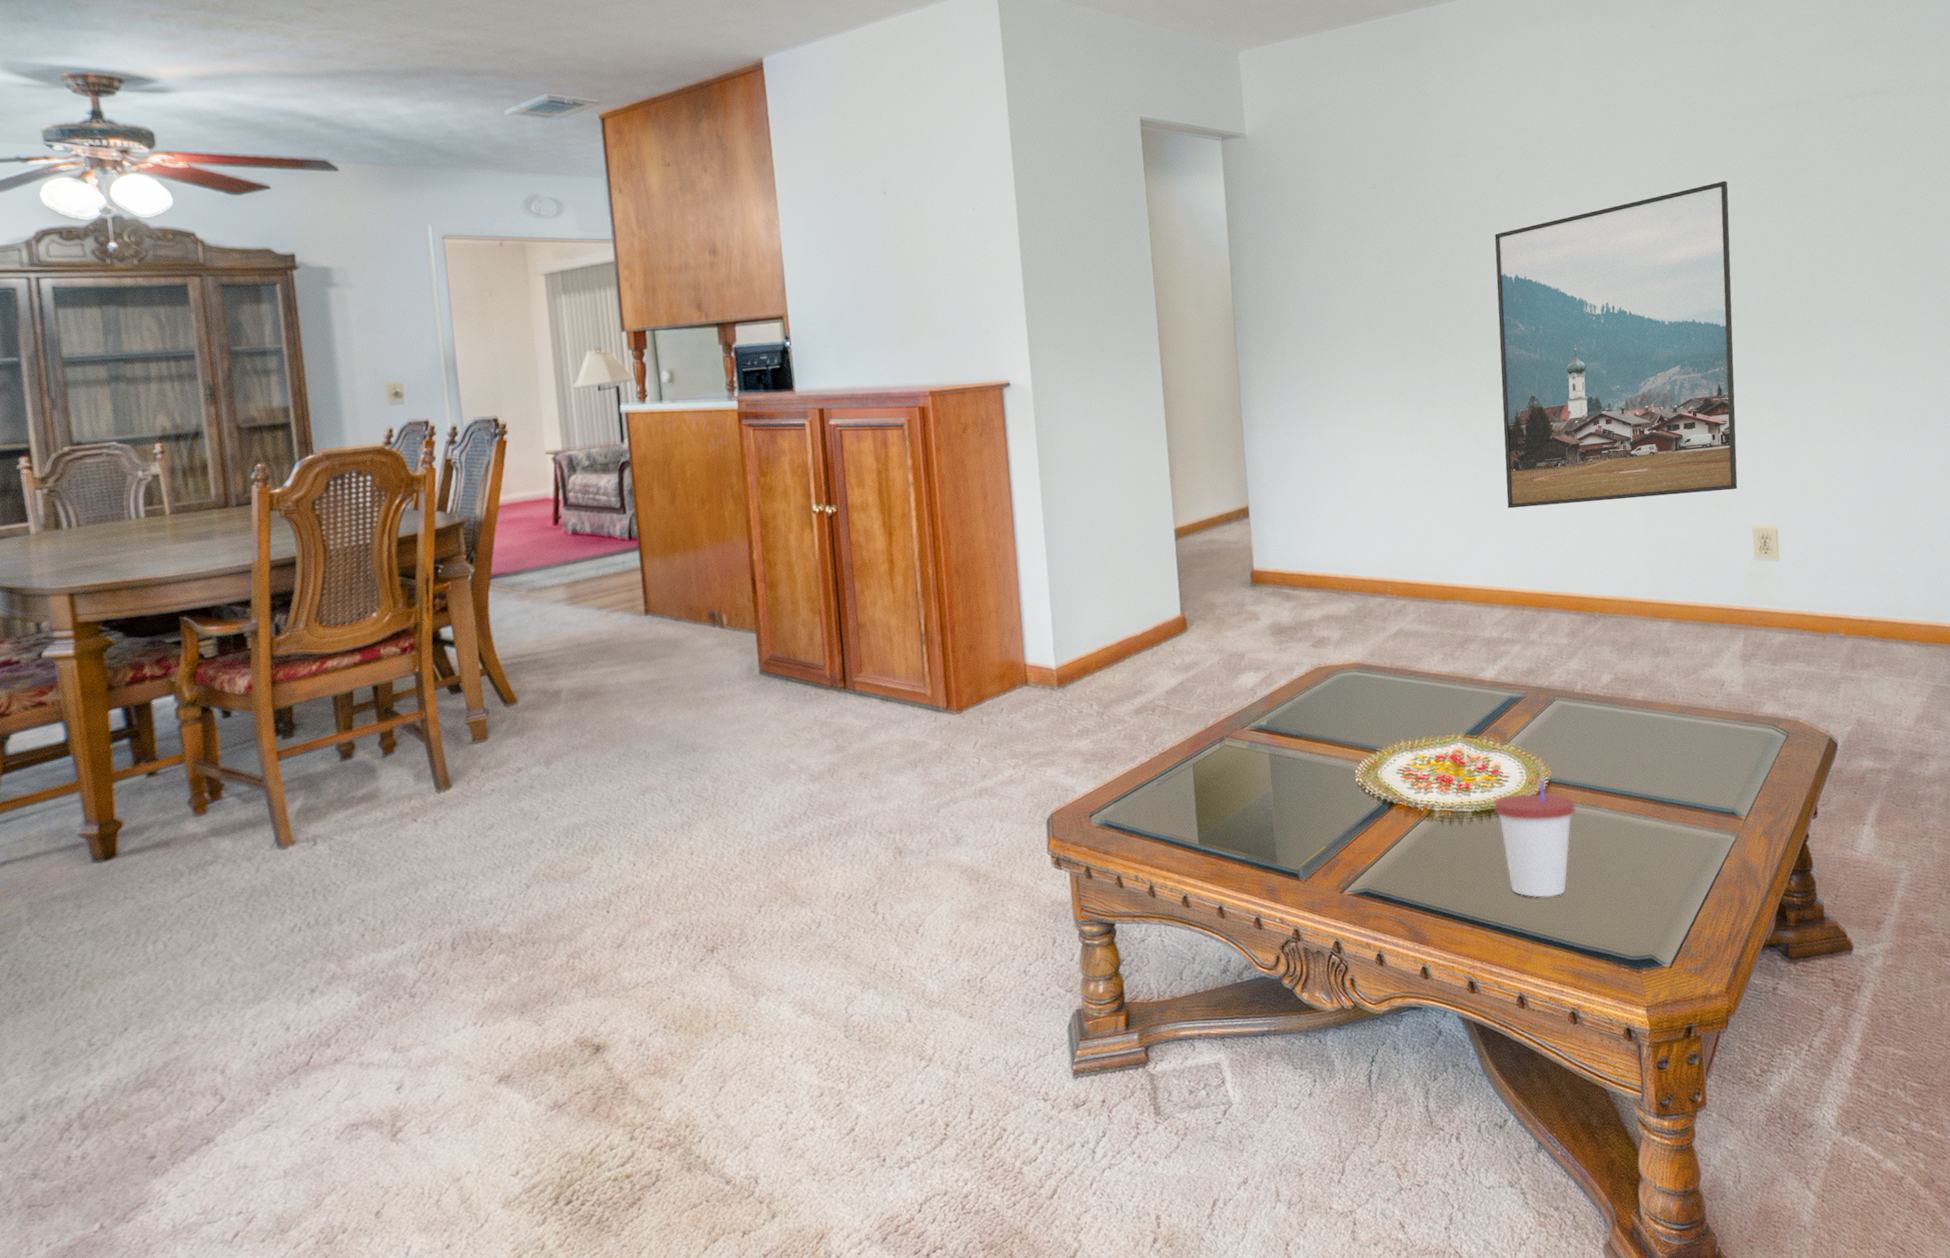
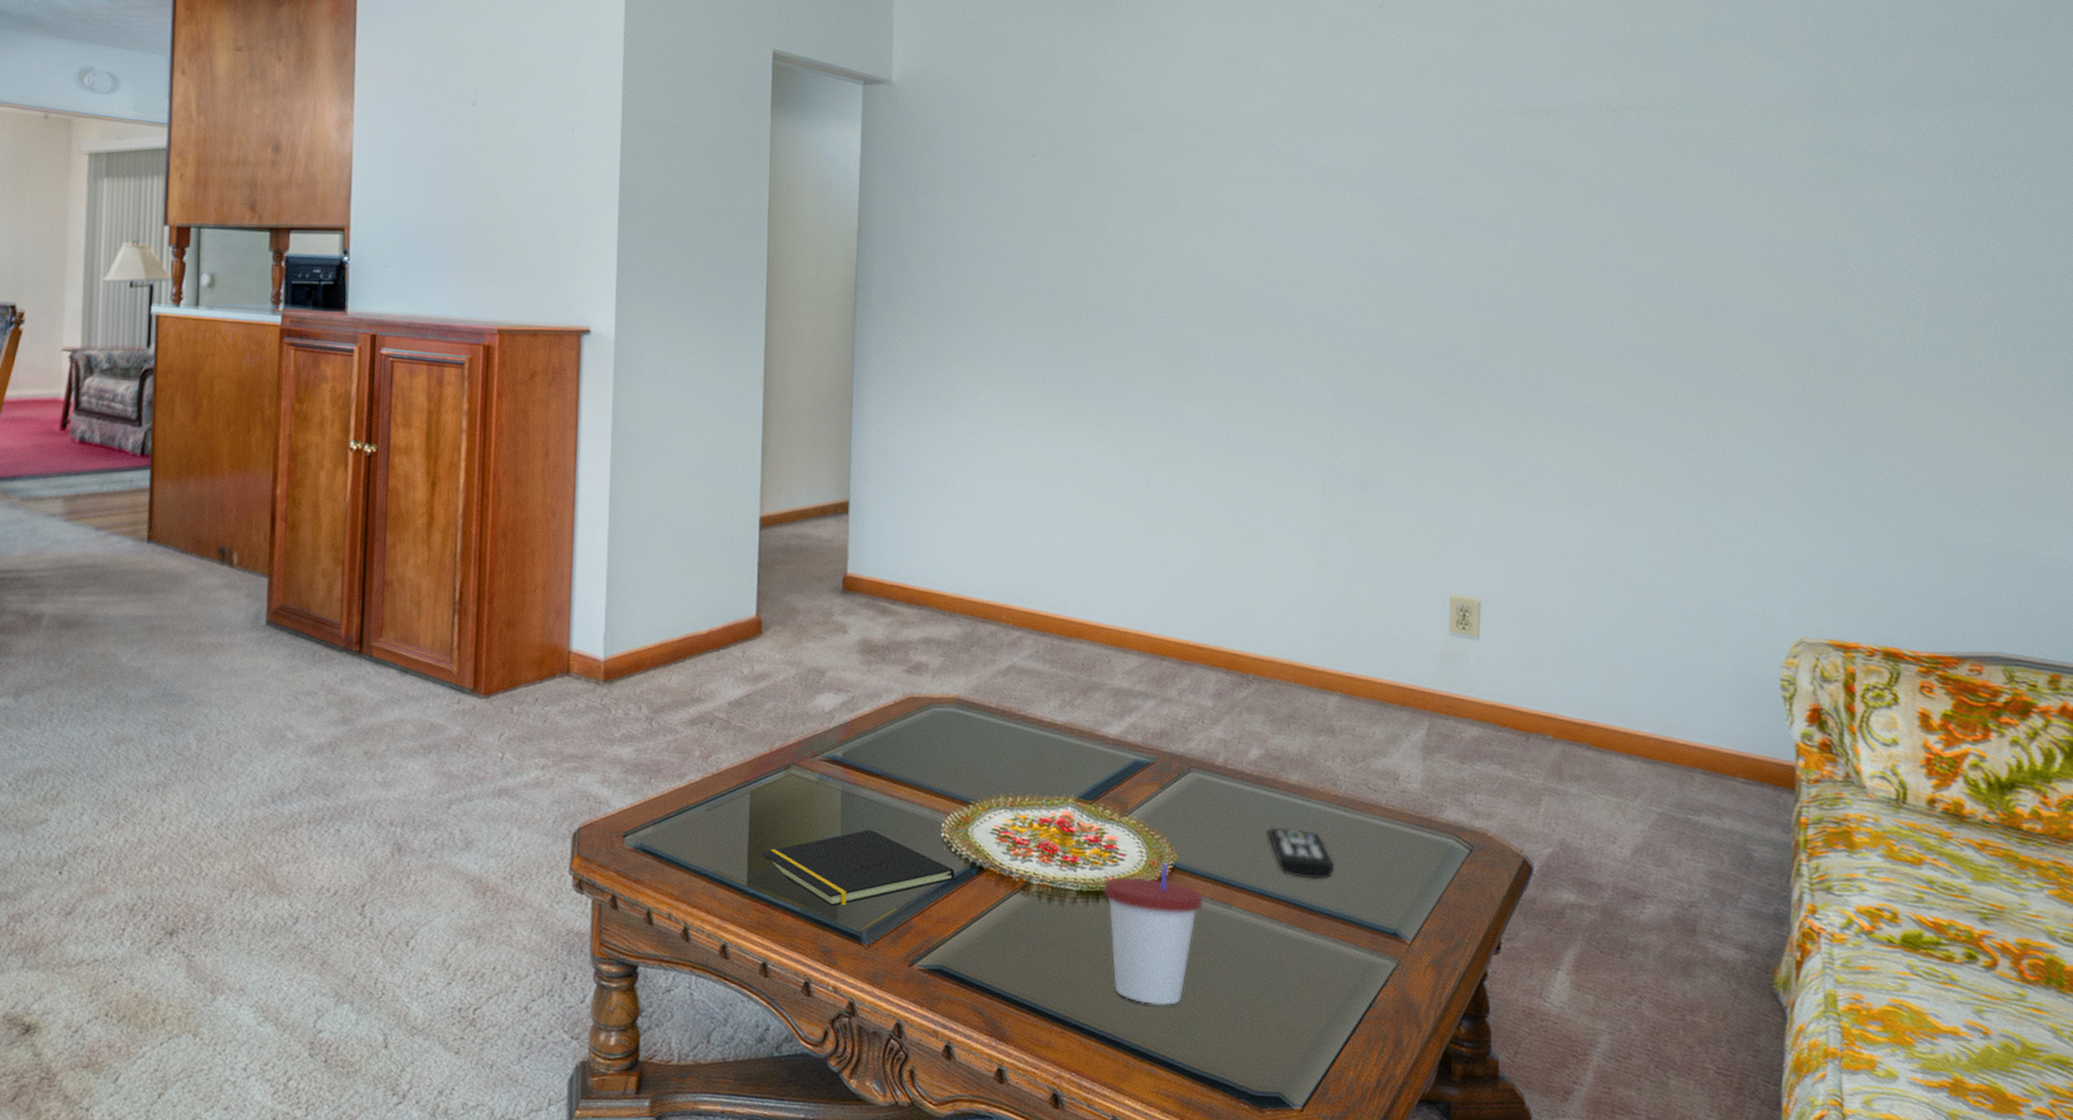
notepad: none [1207,783,1371,852] -> present [761,829,955,907]
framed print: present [1495,180,1738,509] -> none [1156,190,1456,550]
remote control: none [1623,737,1680,778] -> present [1268,827,1335,880]

